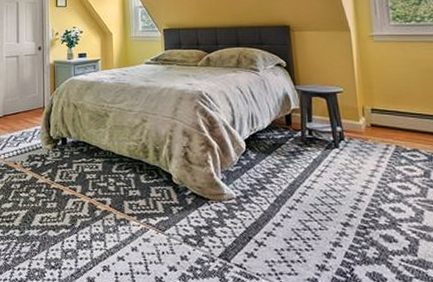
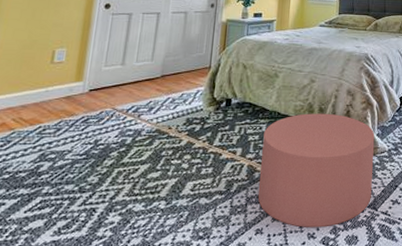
pouf: none [100,154,222,273] -> present [257,113,375,228]

